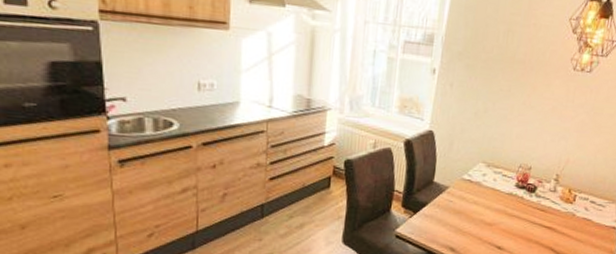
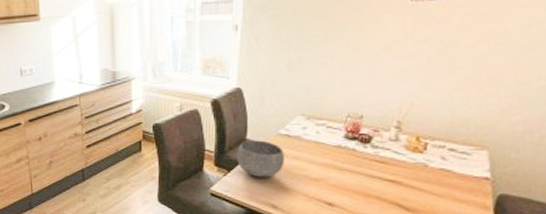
bowl: none [423,183,466,221] -> present [237,140,285,178]

